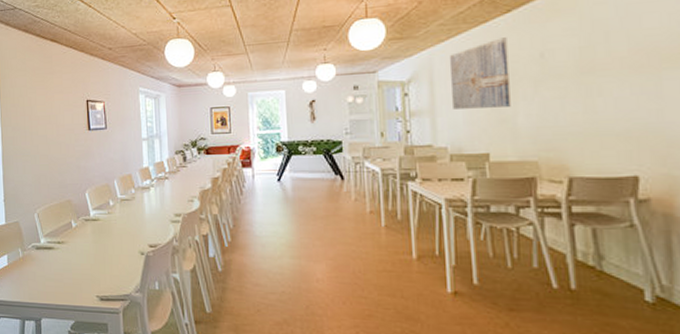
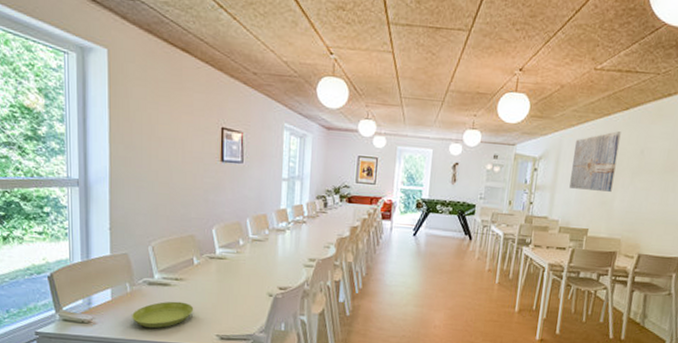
saucer: none [24,264,75,291] -> present [132,301,194,329]

